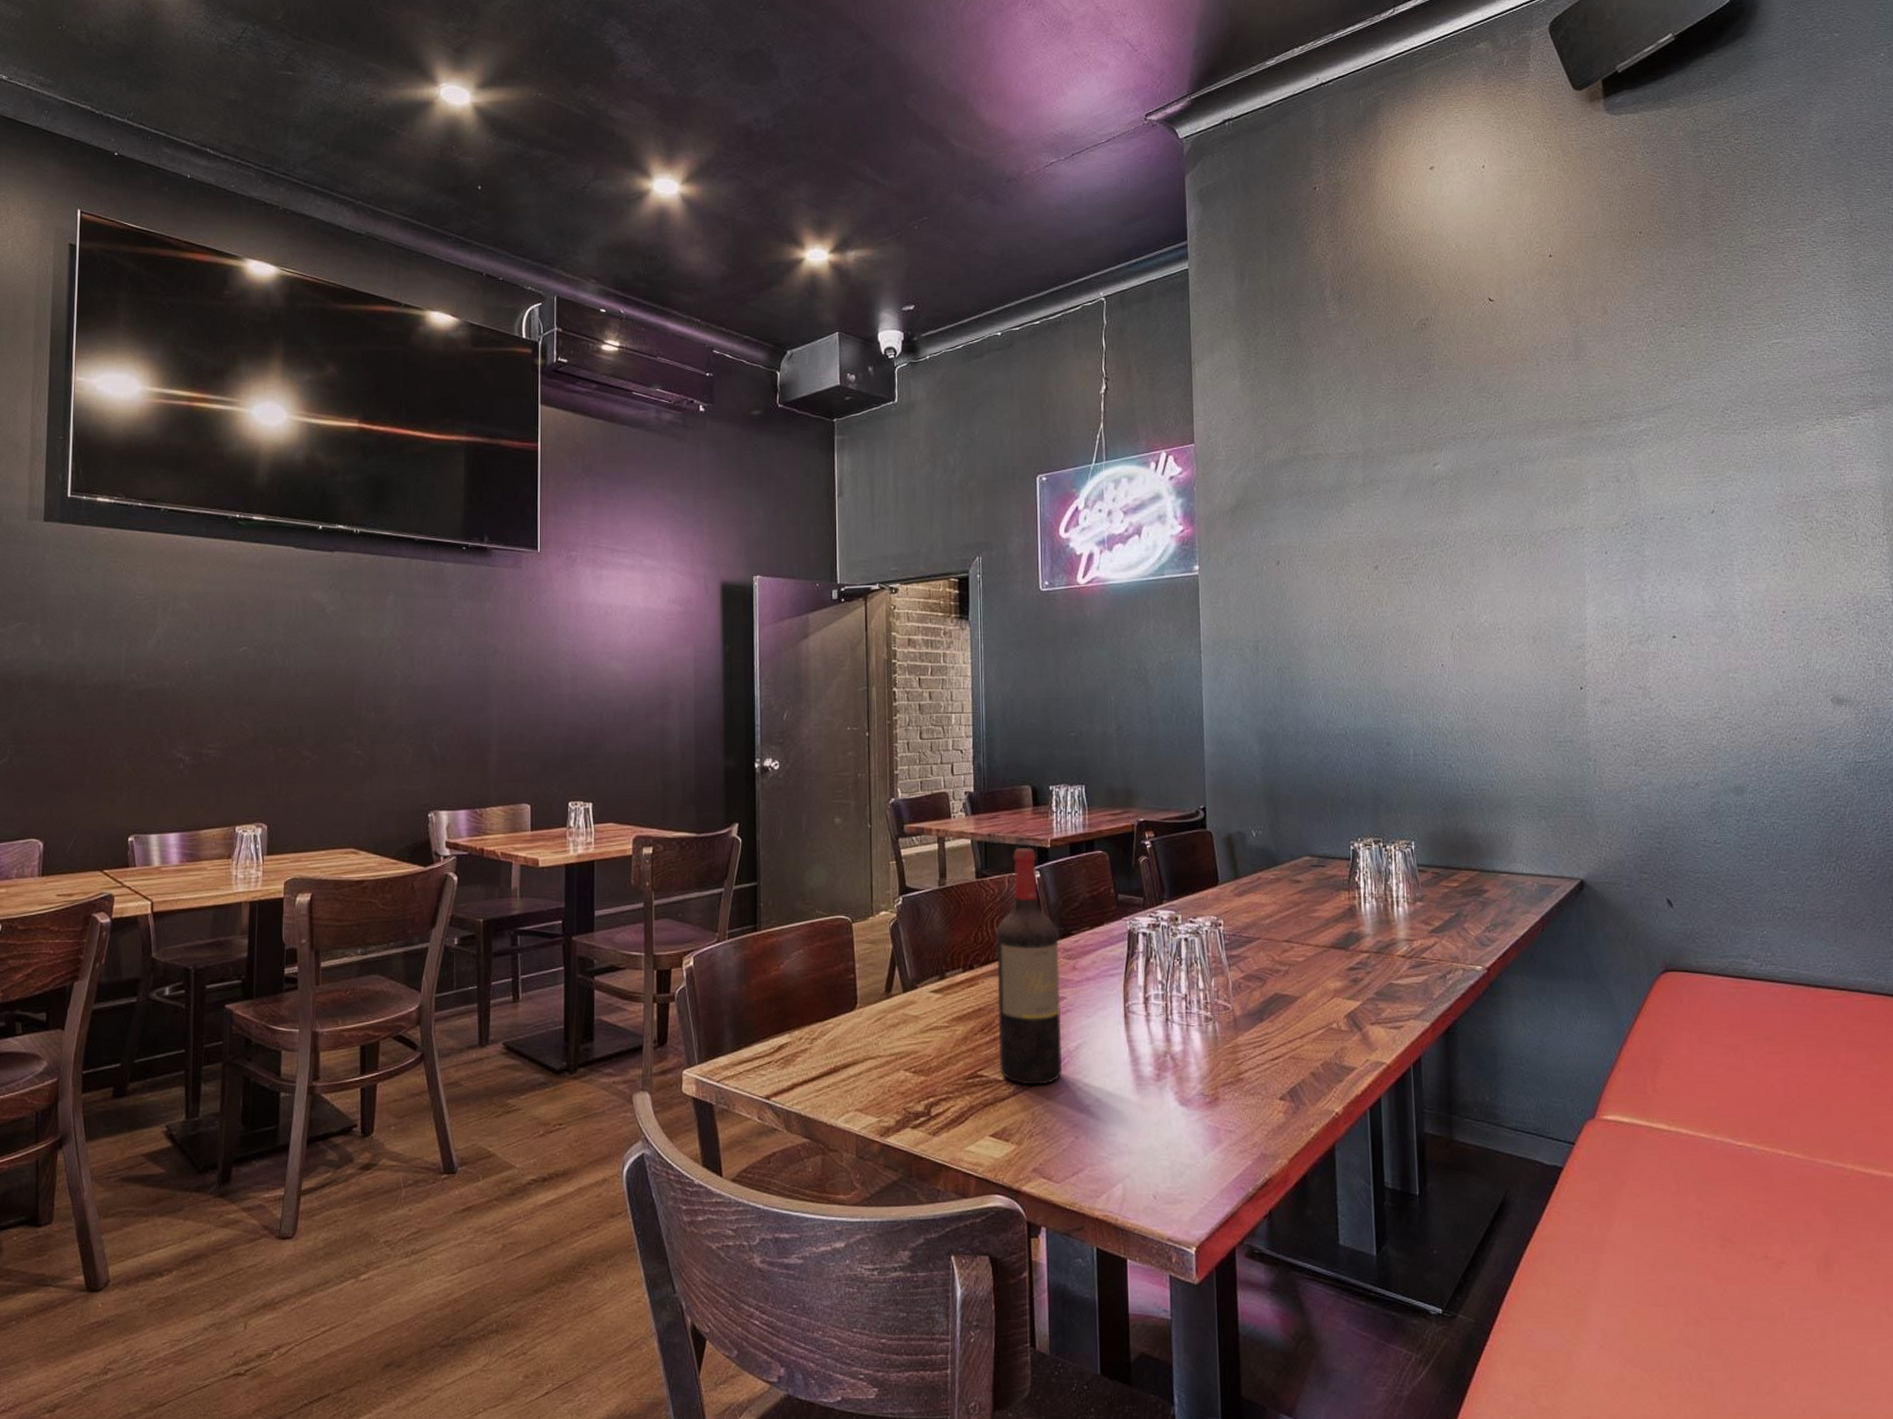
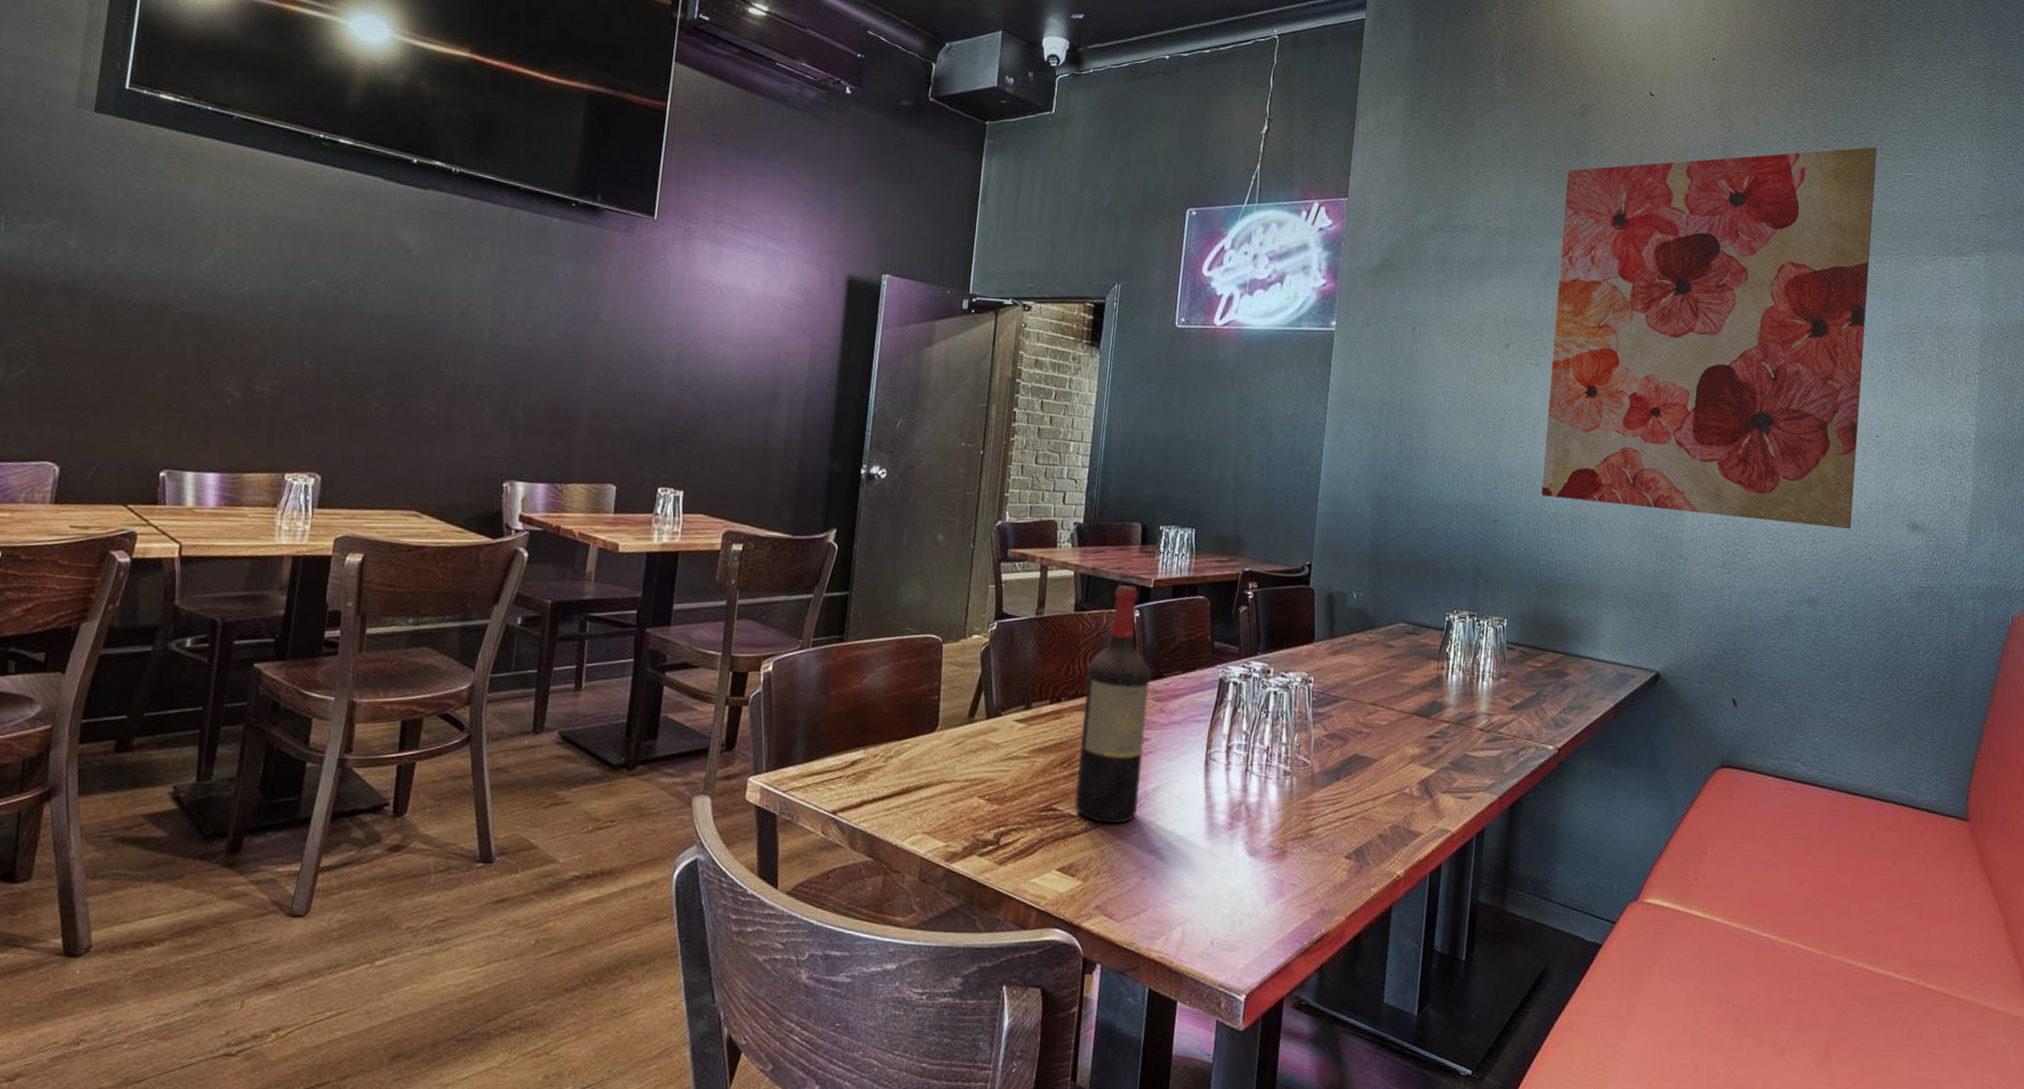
wall art: none [1413,318,1770,713] -> present [1541,146,1878,529]

